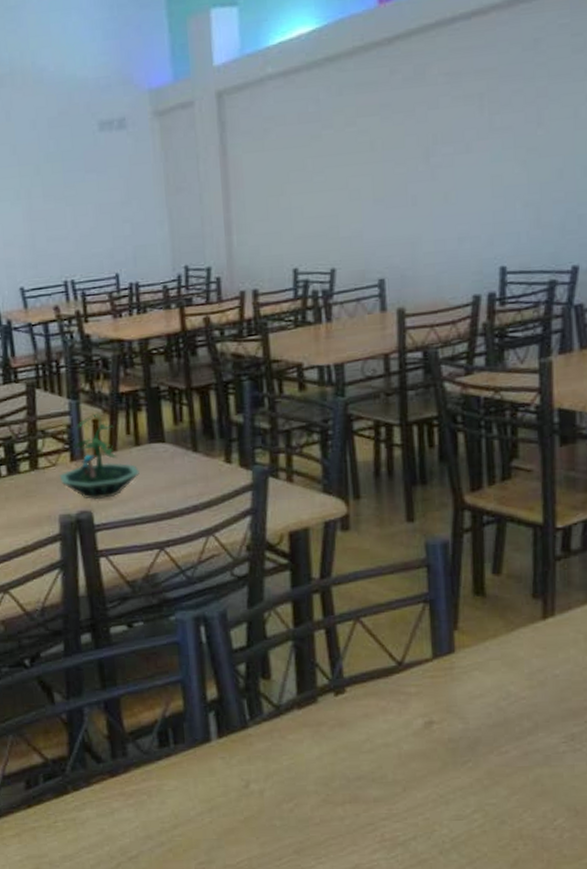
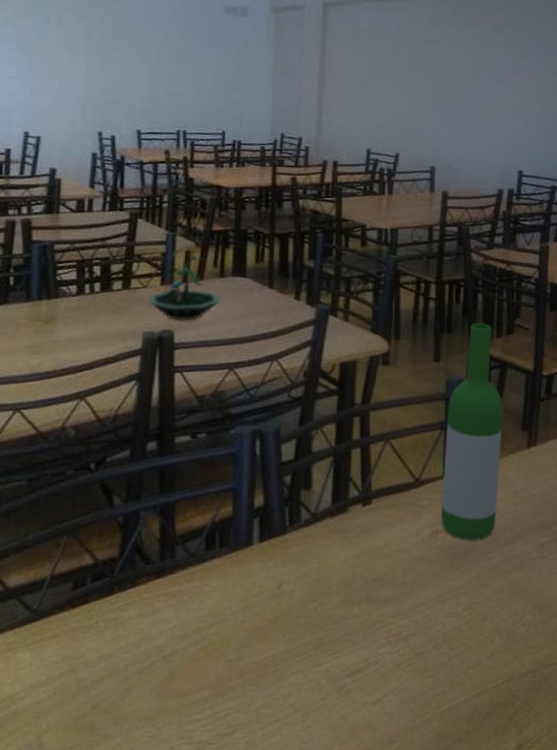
wine bottle: none [430,468,508,734] -> present [441,322,504,542]

